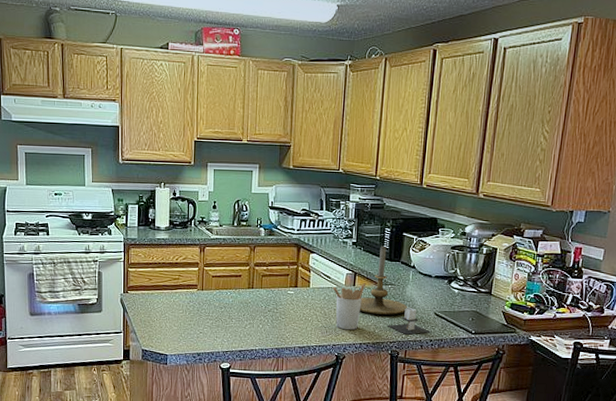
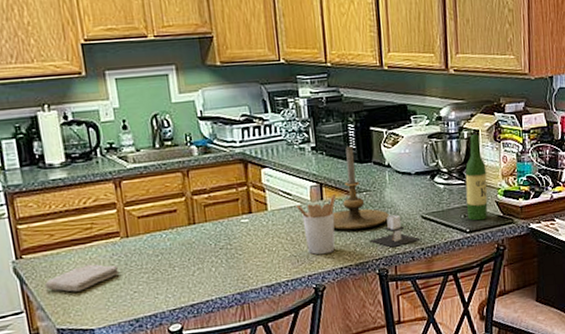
washcloth: none [139,305,193,325] -> present [44,264,120,292]
wine bottle: none [475,252,499,326] -> present [465,134,488,221]

